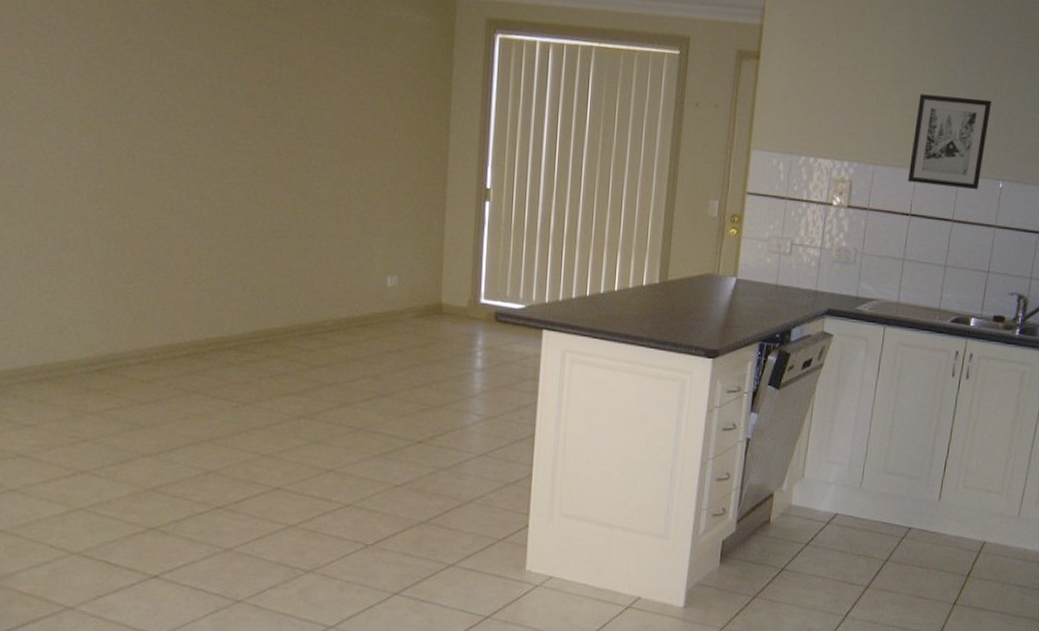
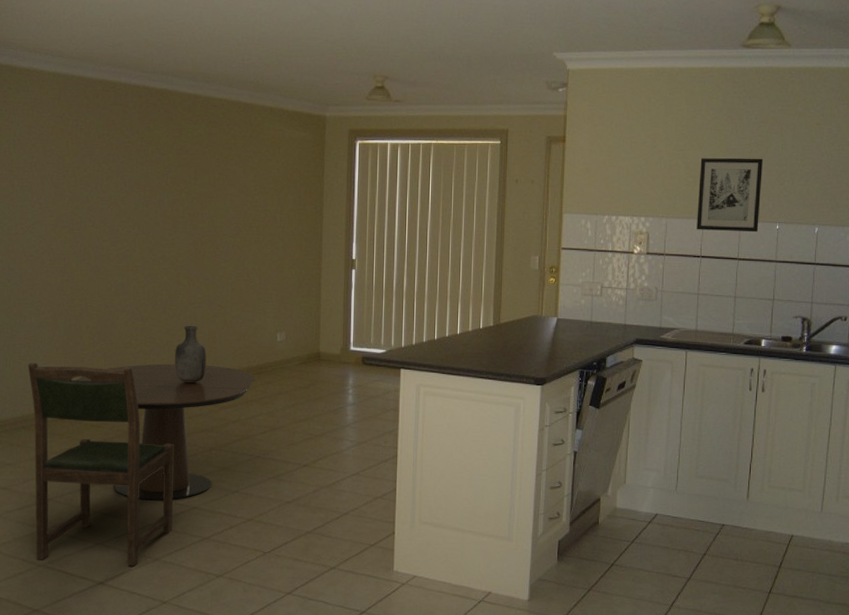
dining chair: none [50,295,251,557] -> present [27,362,174,566]
dining table: none [118,306,358,477] -> present [76,364,255,500]
vase: none [252,259,294,334] -> present [175,325,207,384]

